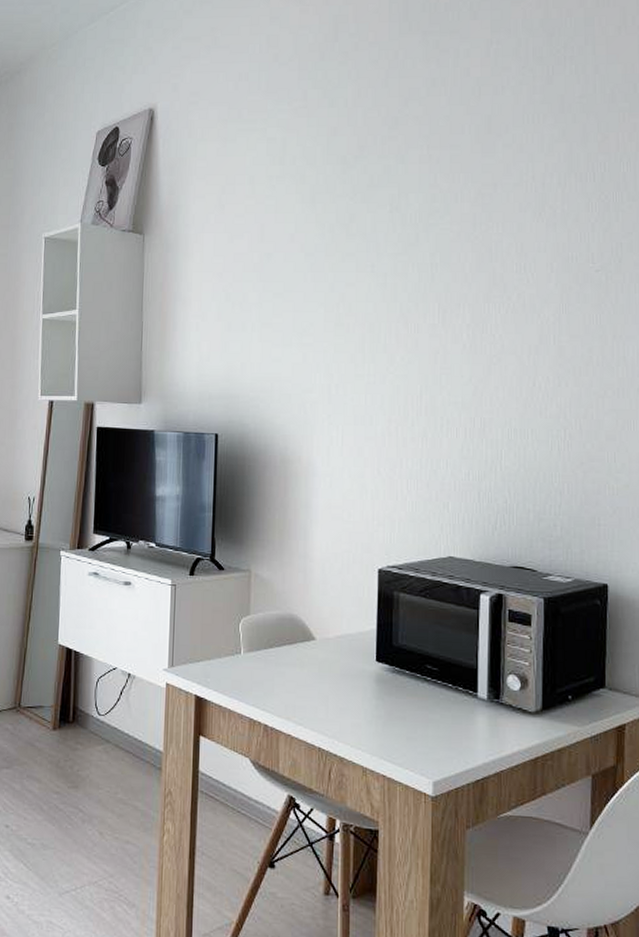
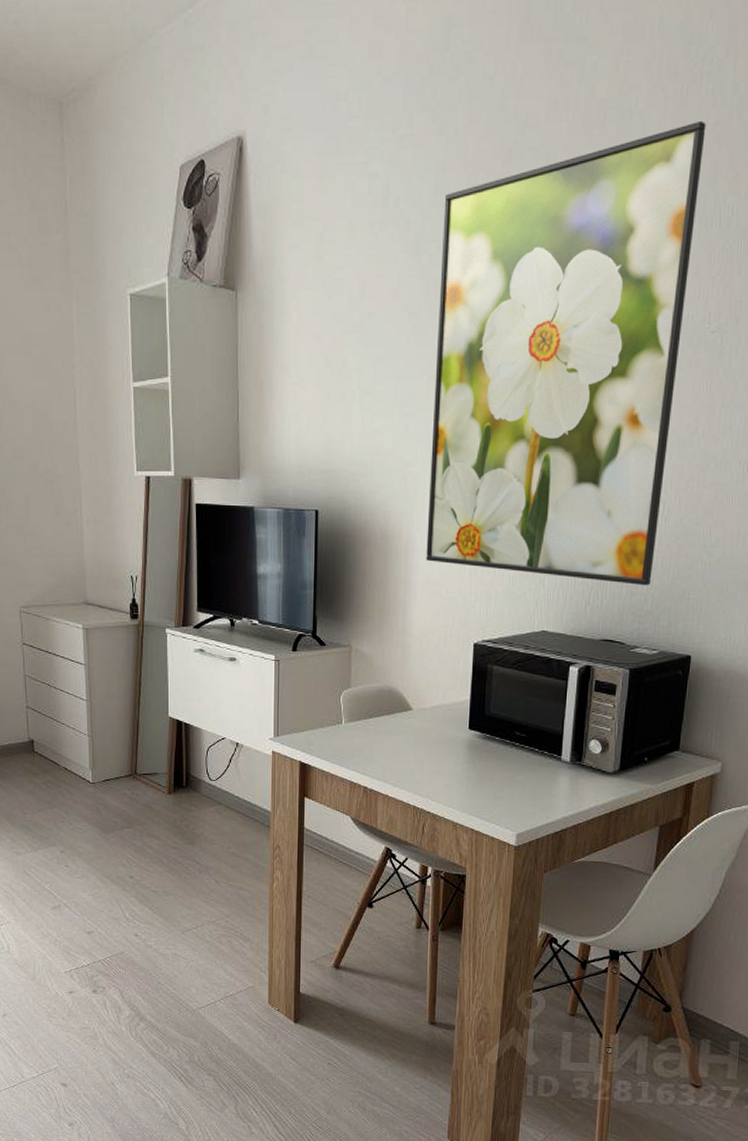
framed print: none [327,94,573,512] -> present [426,120,706,586]

